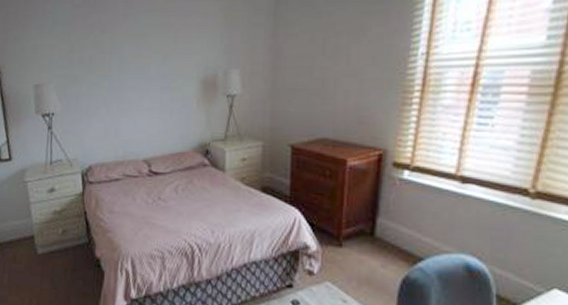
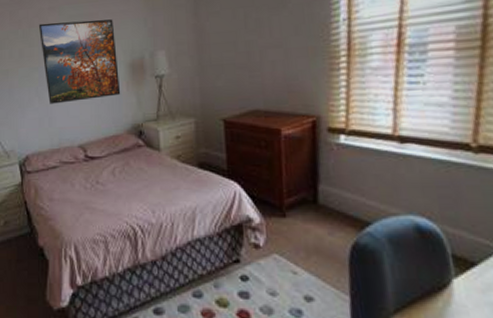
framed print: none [111,30,191,115] -> present [38,19,121,104]

